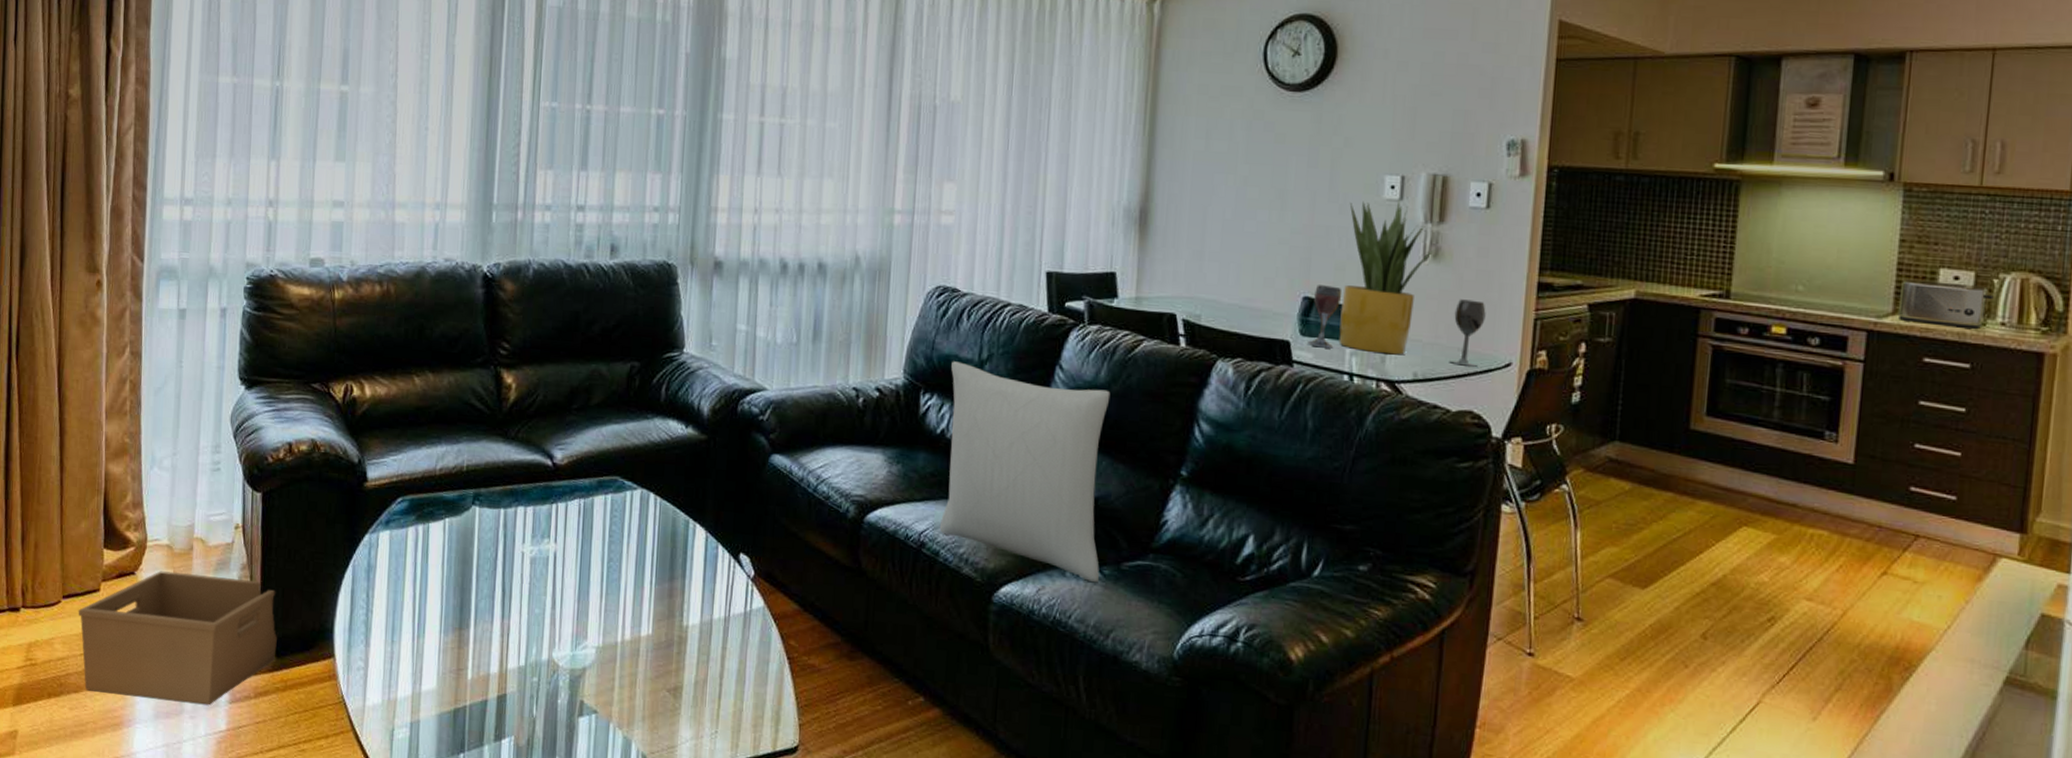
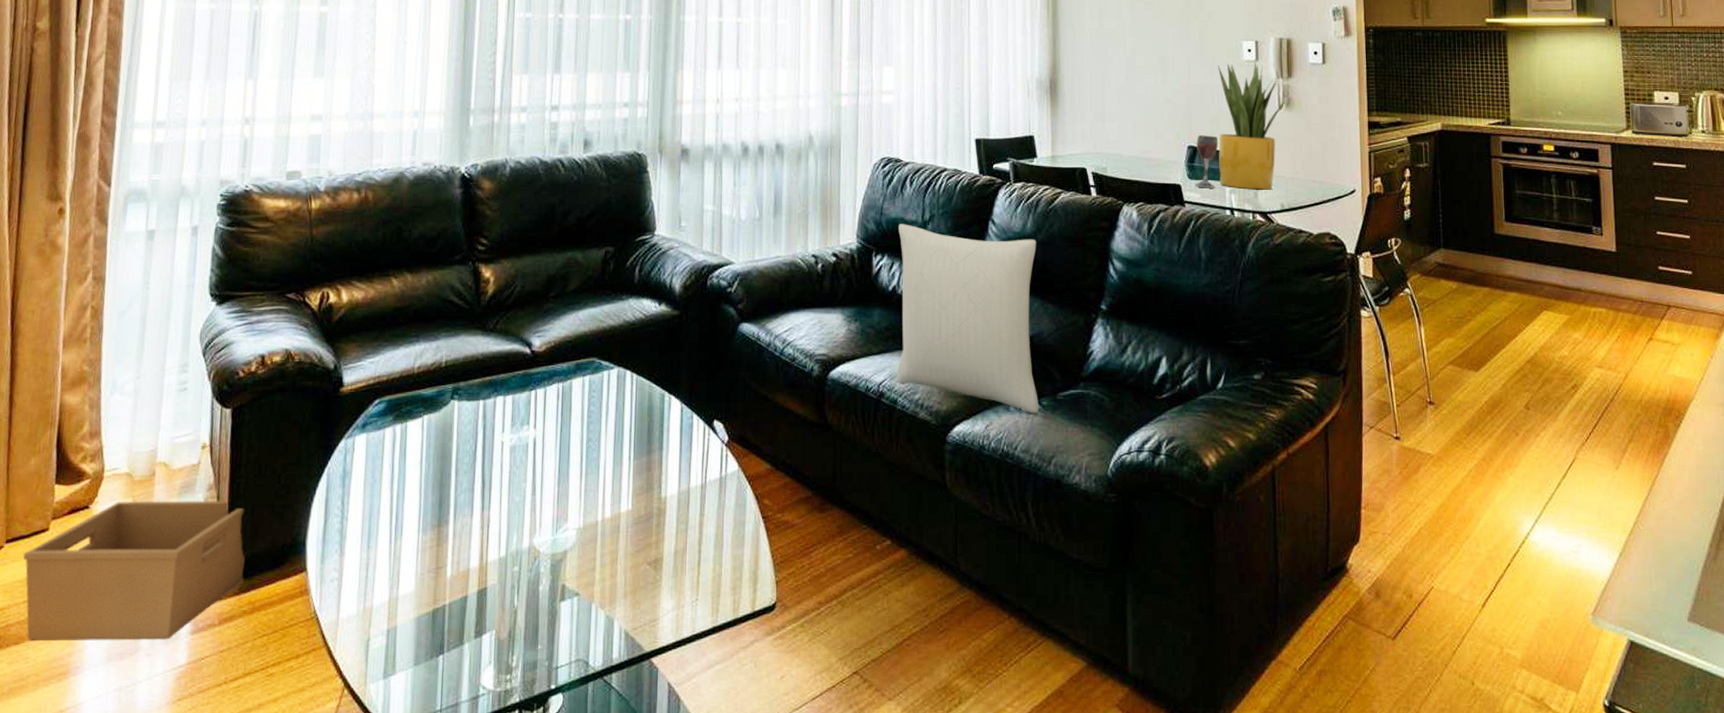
wine glass: present [1449,299,1486,367] -> none [1307,140,1332,195]

